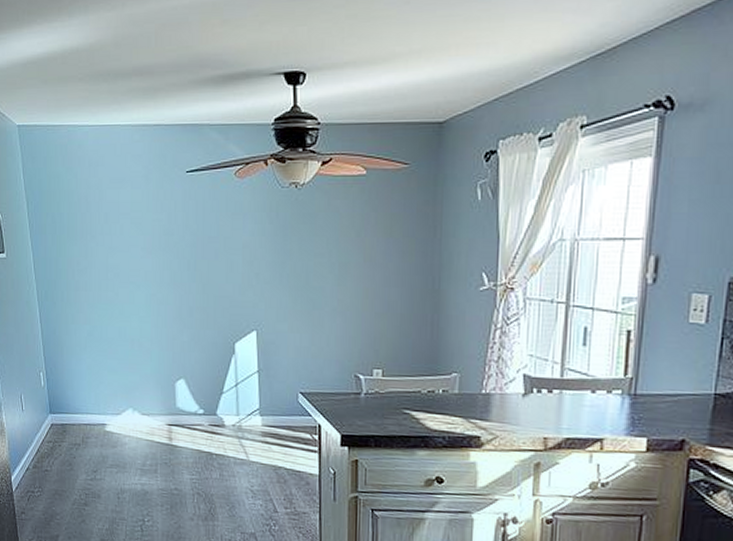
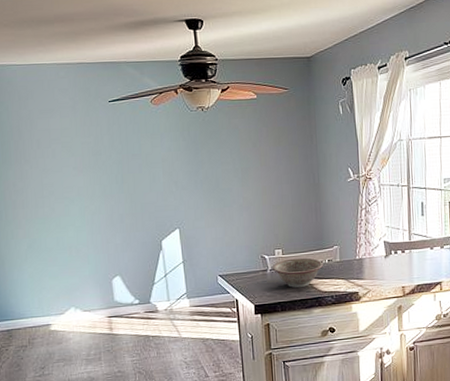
decorative bowl: none [367,382,436,422] -> present [272,257,324,288]

